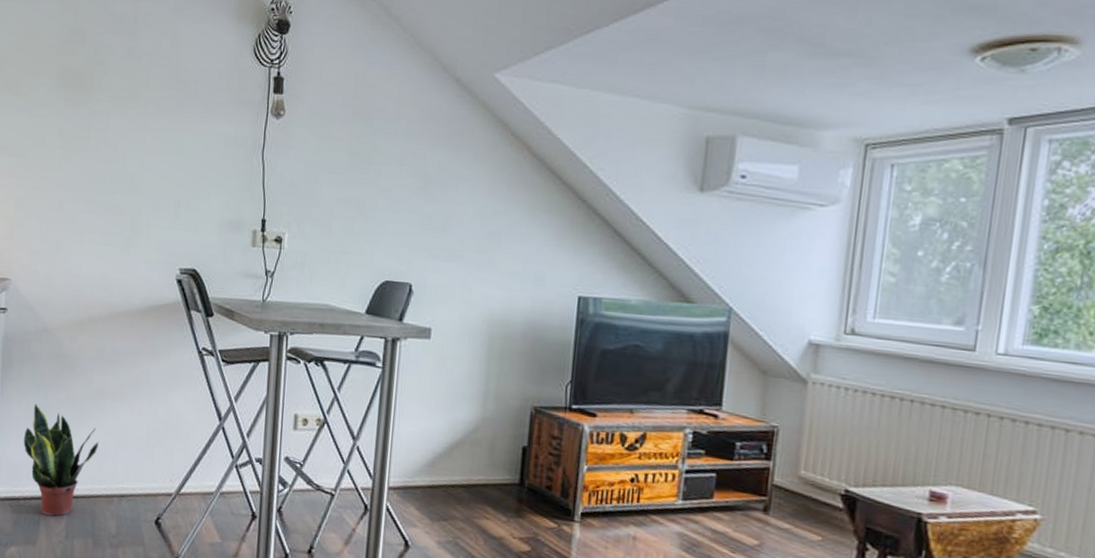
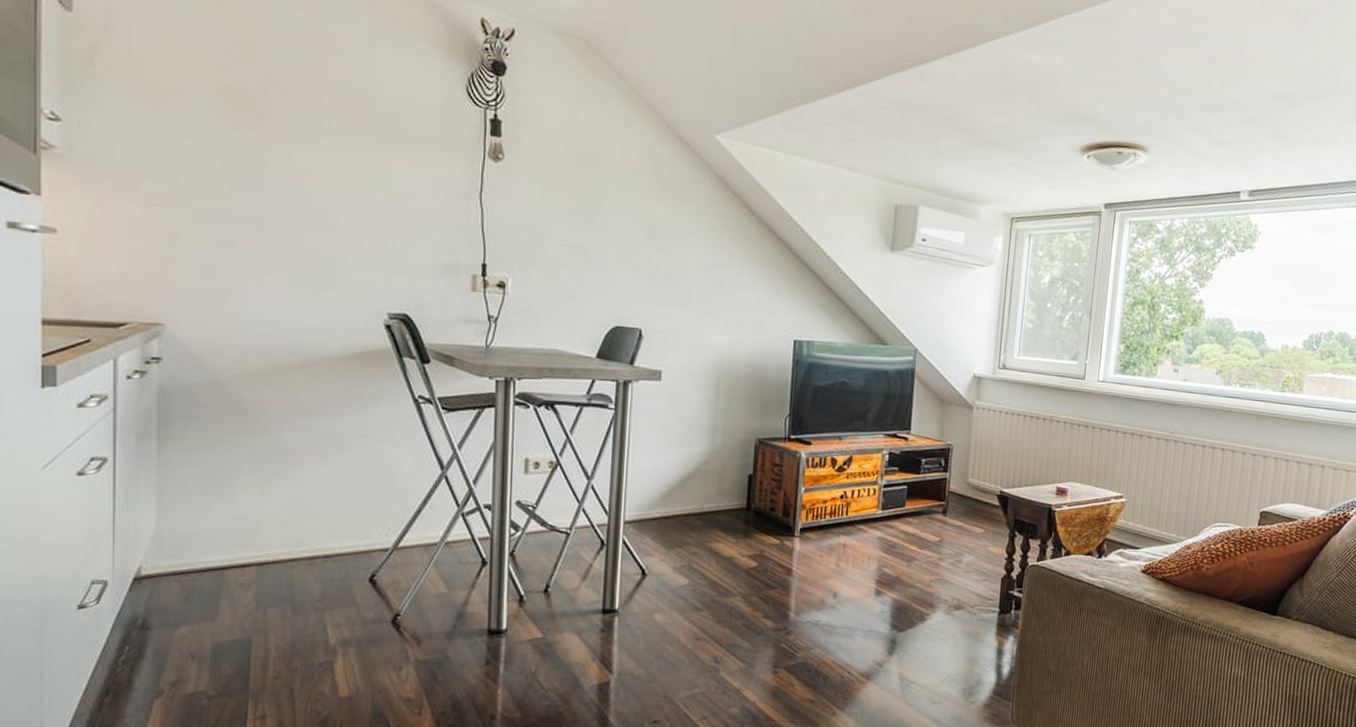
potted plant: present [23,403,98,517] -> none [192,464,294,587]

